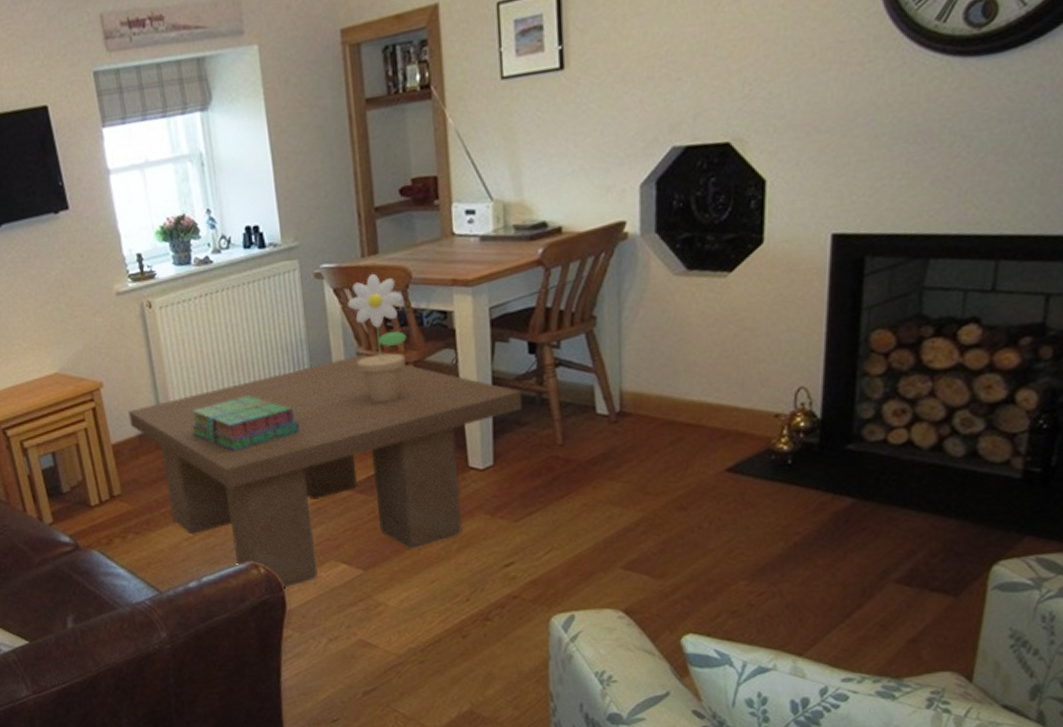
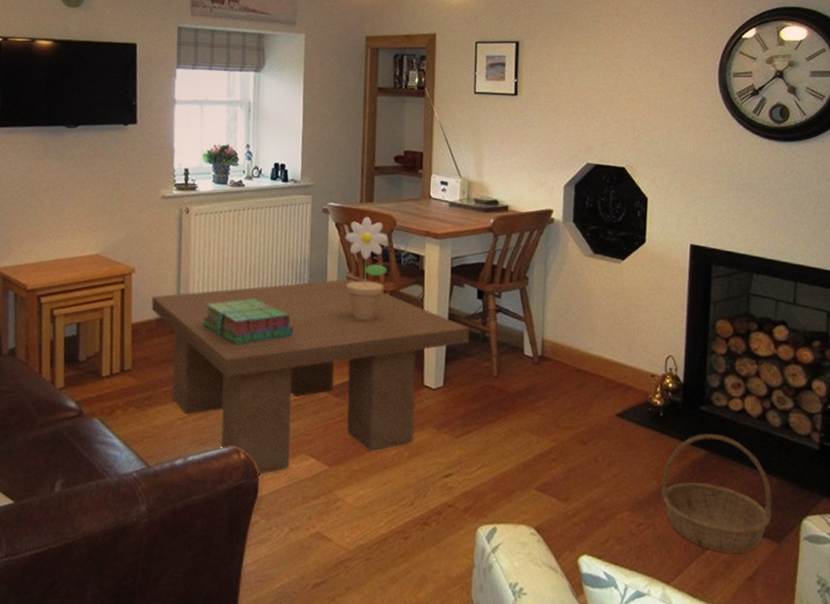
basket: none [791,476,948,614] -> present [662,434,772,553]

